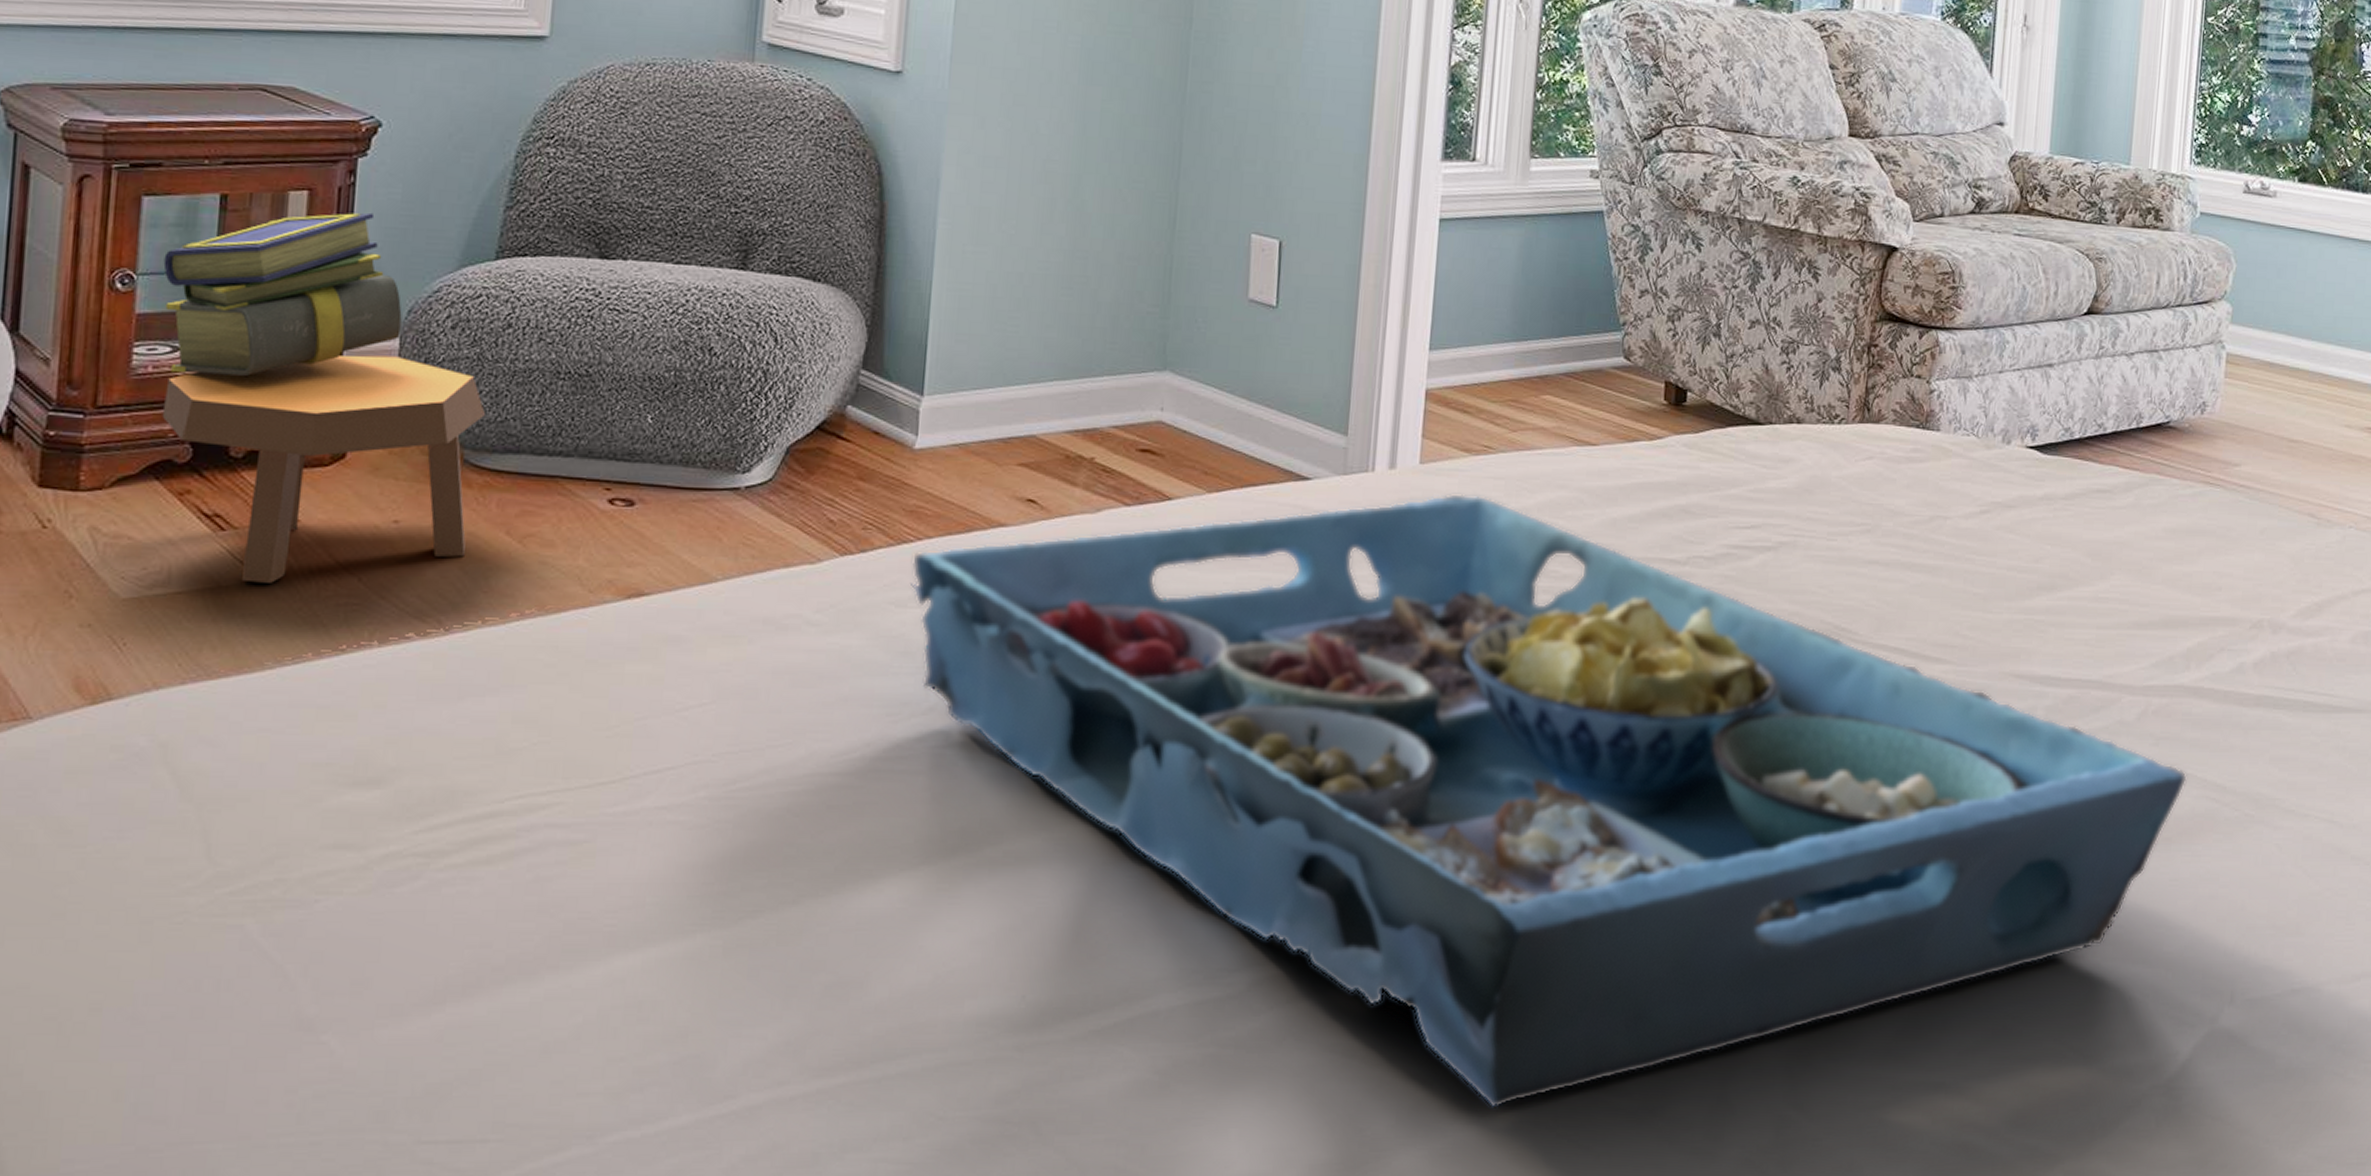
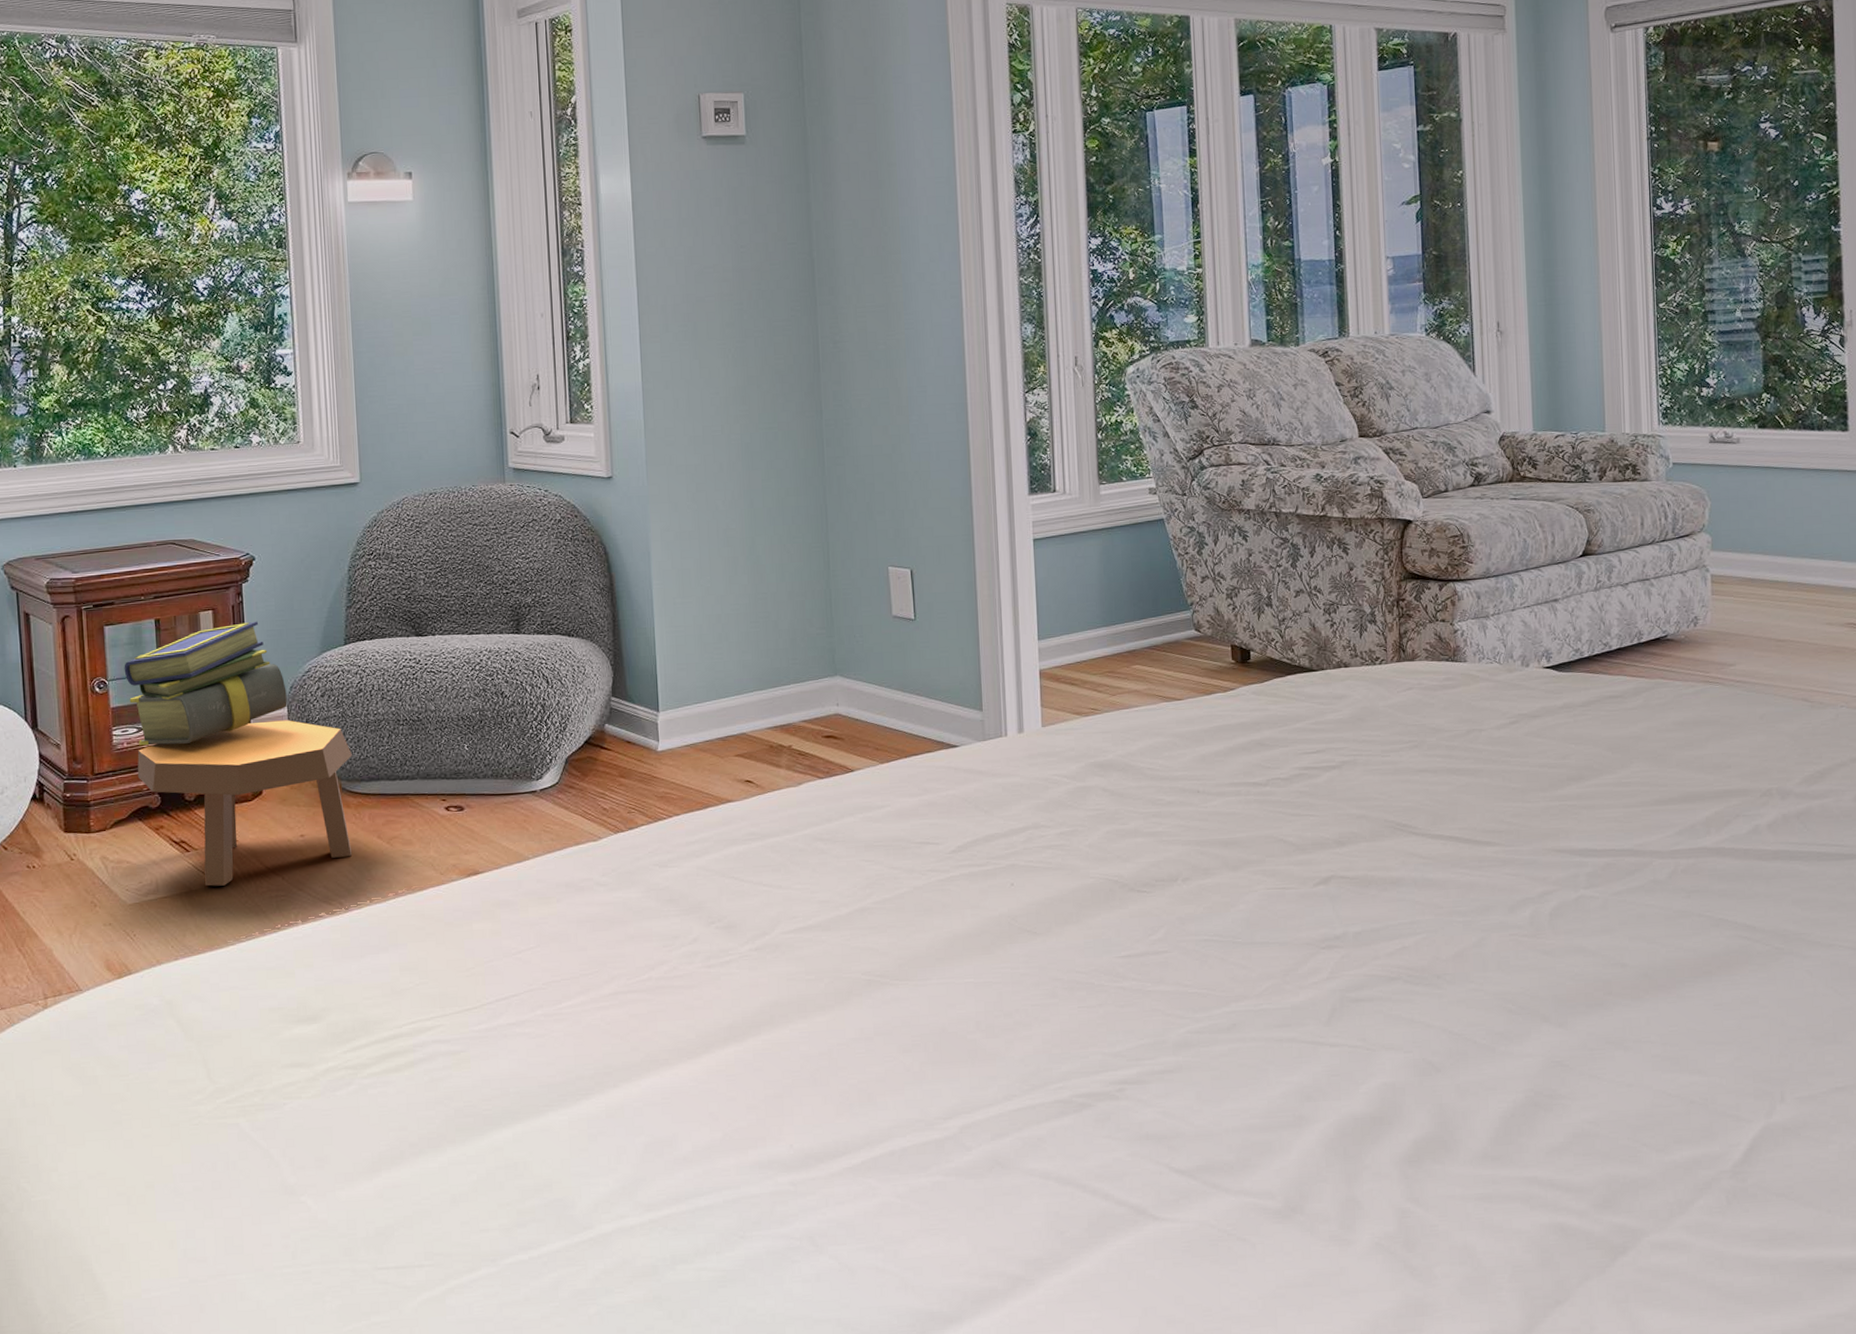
serving tray: present [909,494,2187,1108] -> none [667,746,1719,1212]

